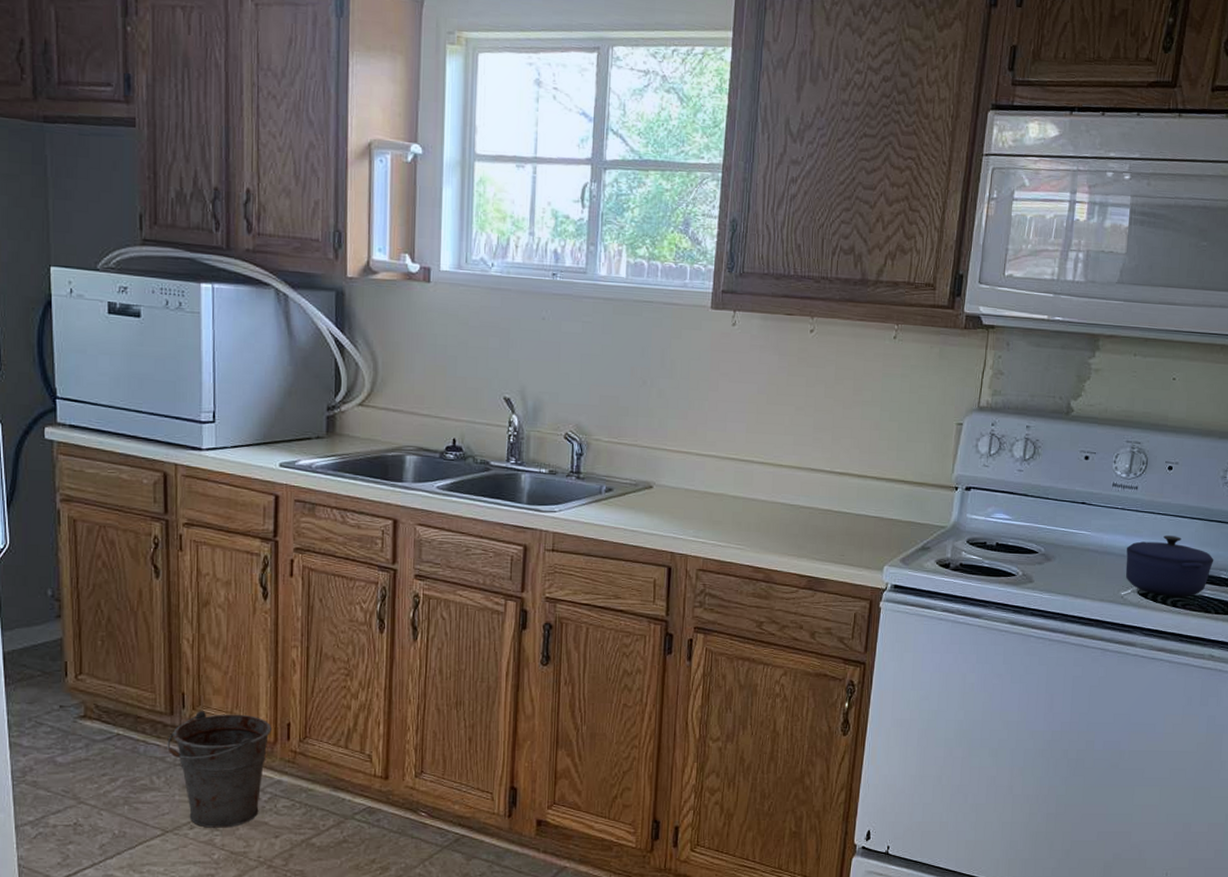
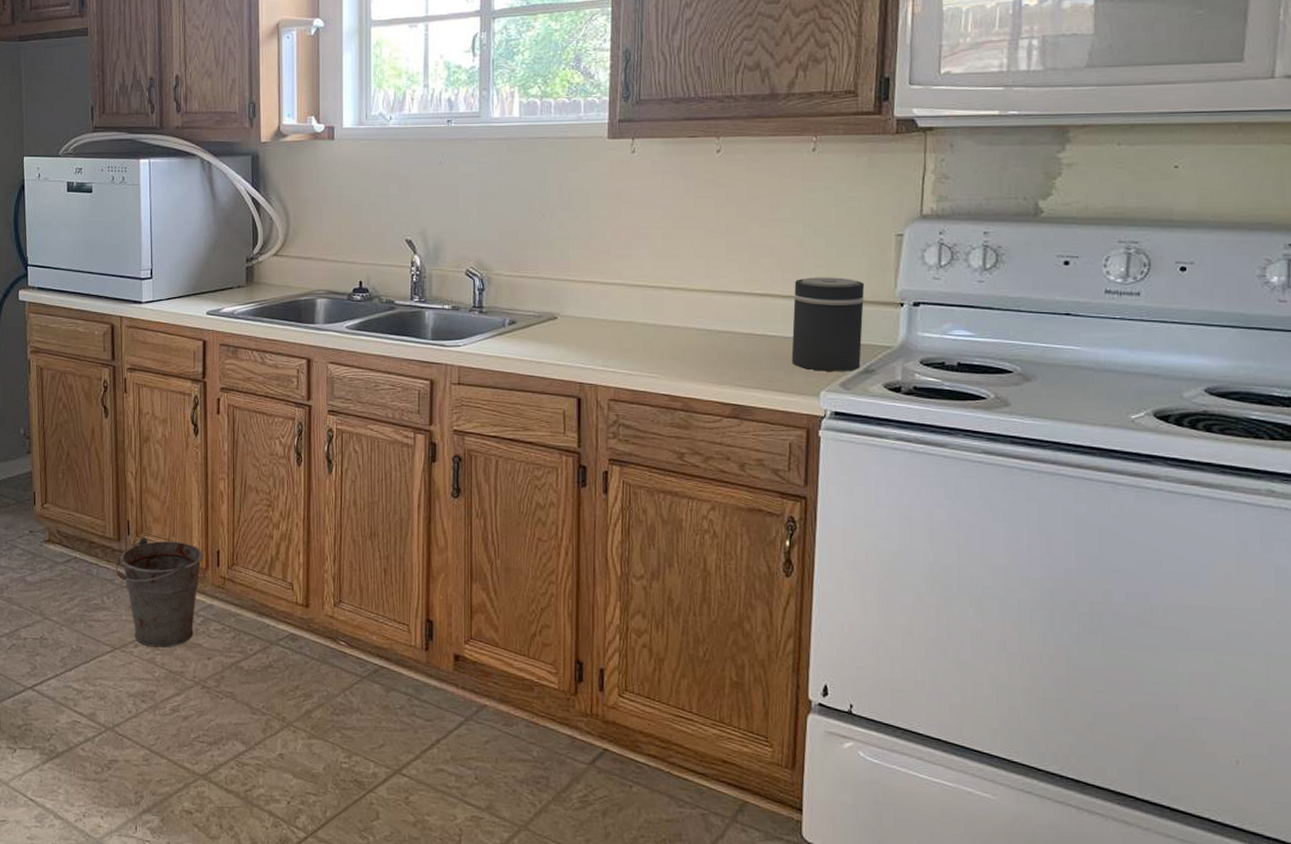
cylinder: none [862,459,928,548] -> present [791,277,865,371]
cooking pot: present [1125,534,1214,597] -> none [1133,346,1260,420]

